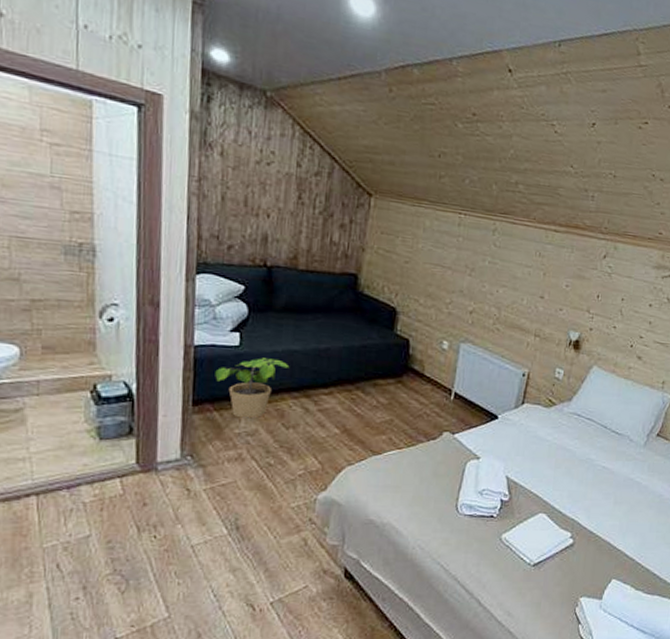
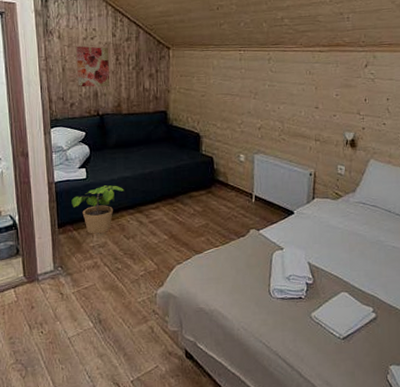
wall art: none [241,170,289,231] -> present [76,46,110,88]

